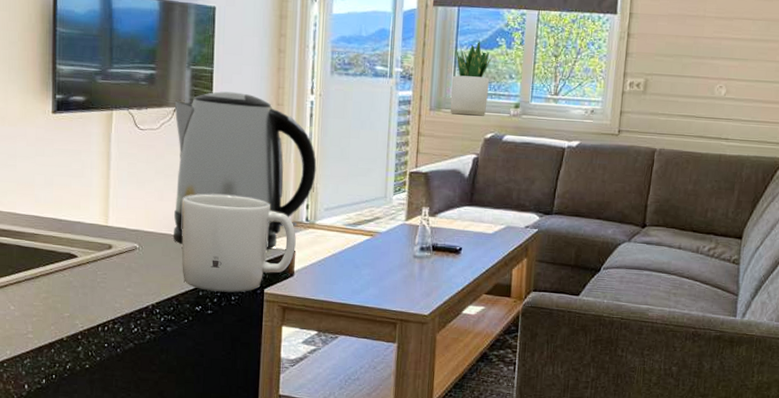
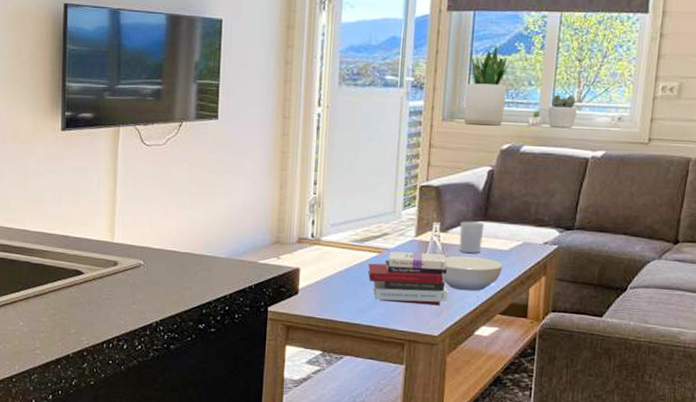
kettle: present [173,91,317,250] -> none [177,105,323,268]
mug: present [181,194,296,293] -> none [185,210,301,311]
books: none [360,235,437,286] -> present [367,251,448,306]
bowl: none [431,239,488,273] -> present [441,256,504,292]
candle holder: none [447,206,471,237] -> present [459,221,485,254]
succulent plant: none [527,87,554,120] -> present [547,94,577,129]

